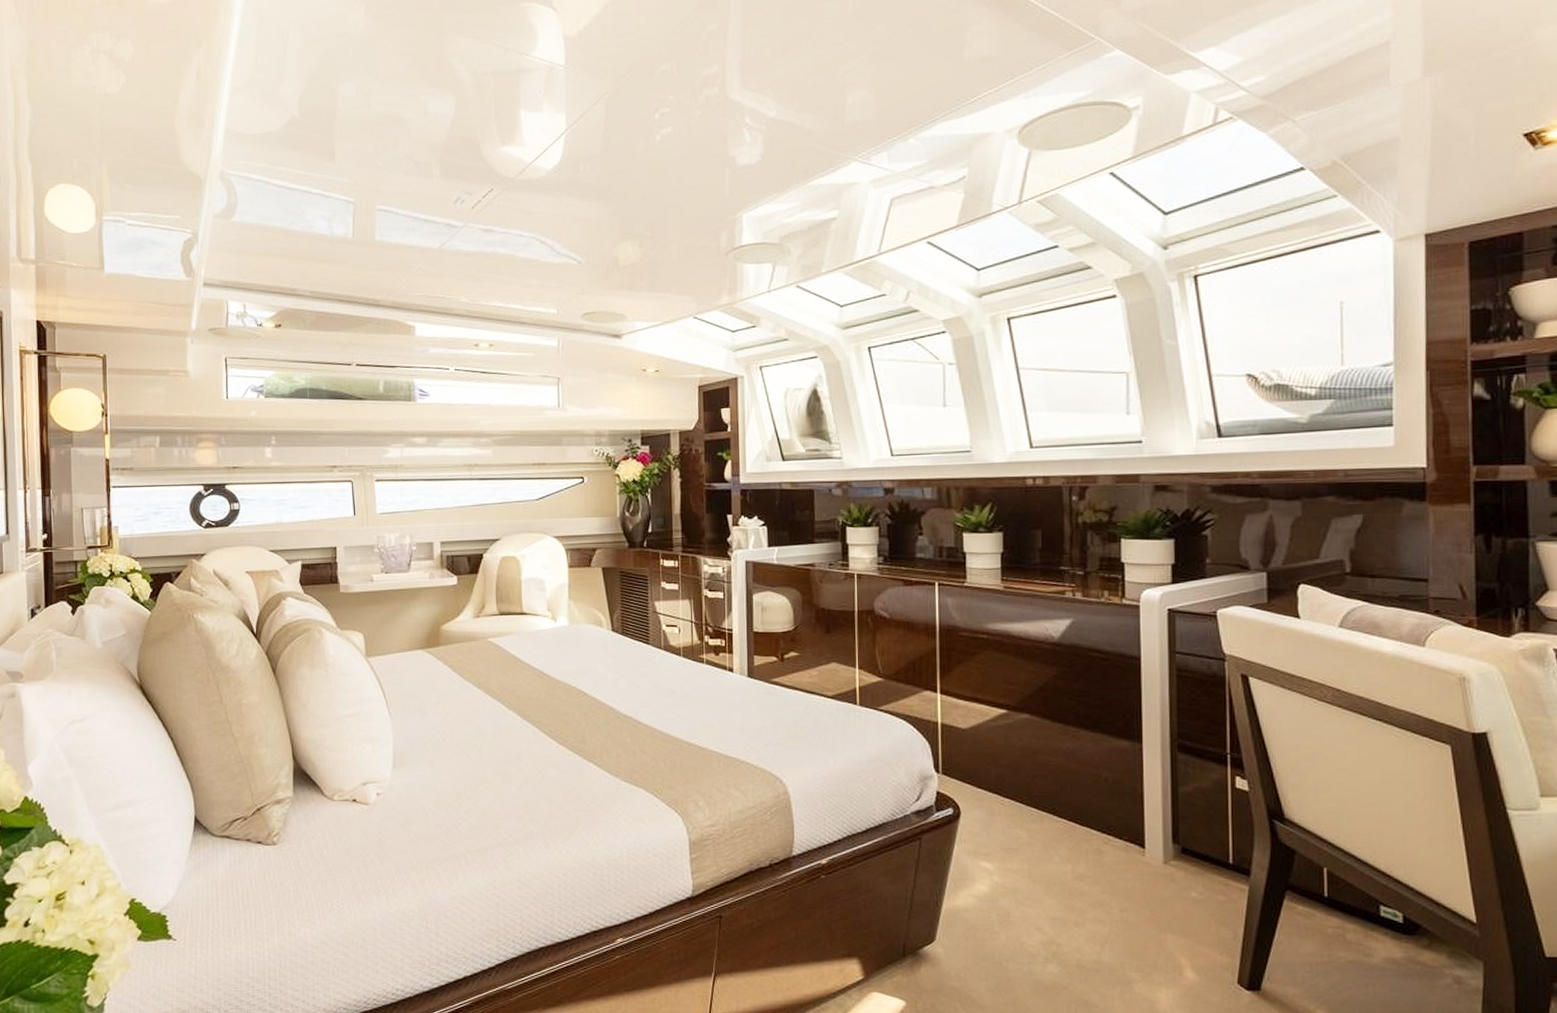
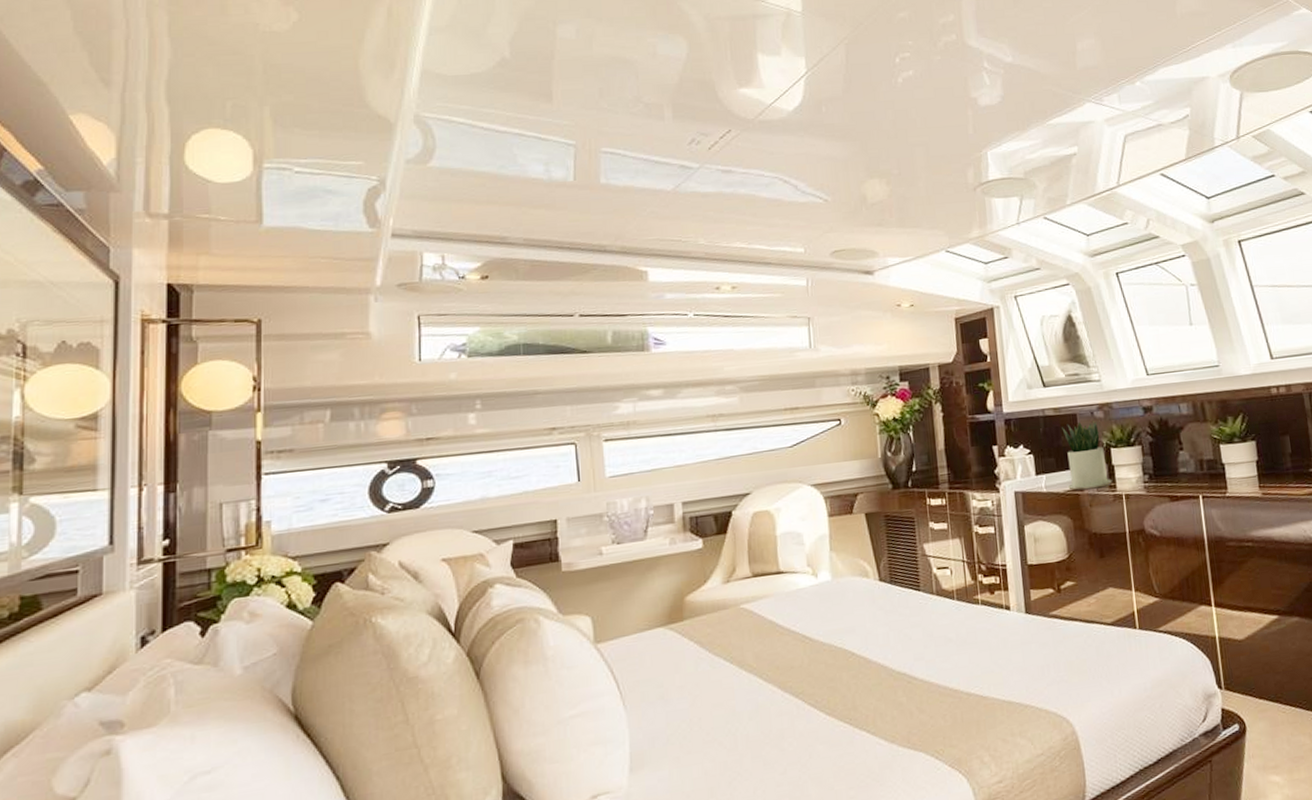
planter: none [798,497,845,566] -> present [1062,421,1112,491]

